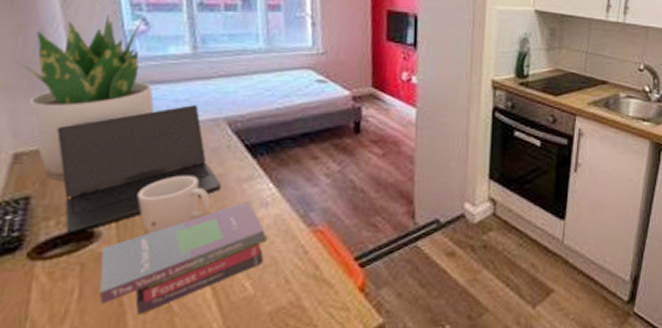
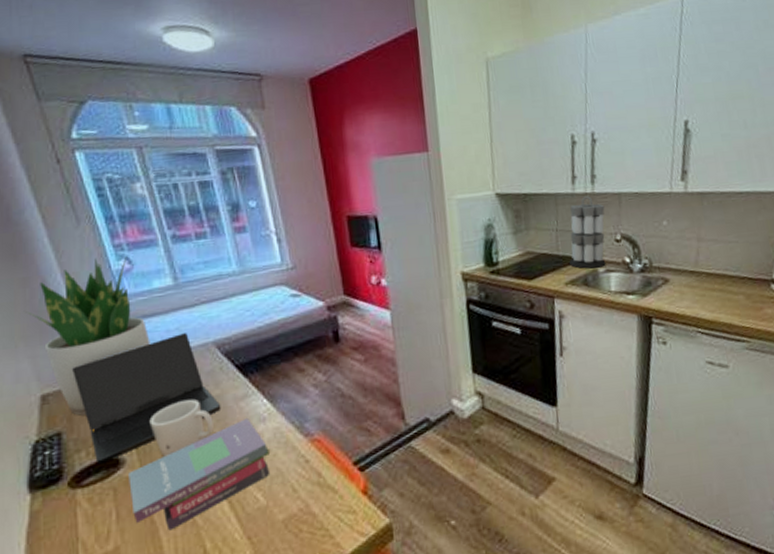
spice rack: none [595,25,633,93] -> present [569,196,606,269]

